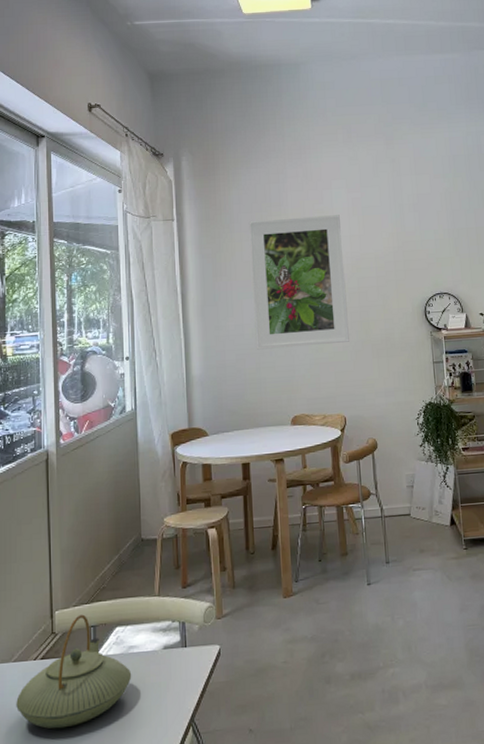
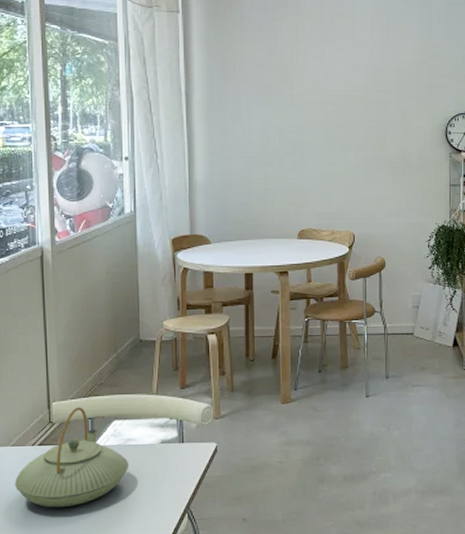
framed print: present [249,215,349,350] -> none [261,19,363,159]

